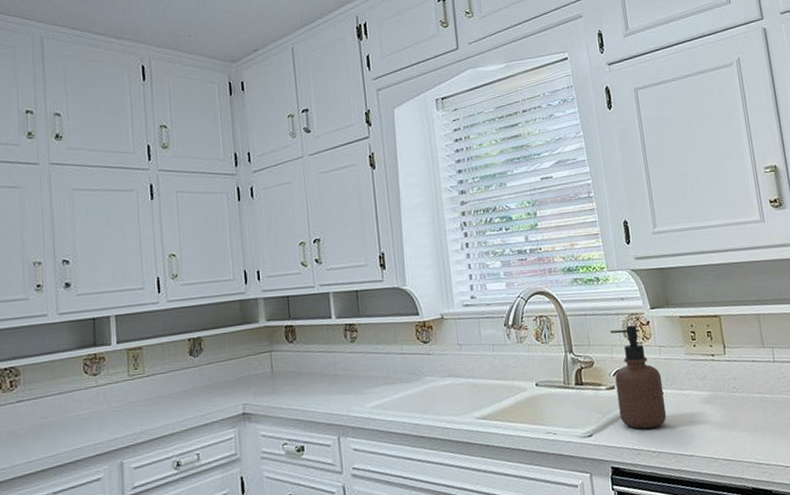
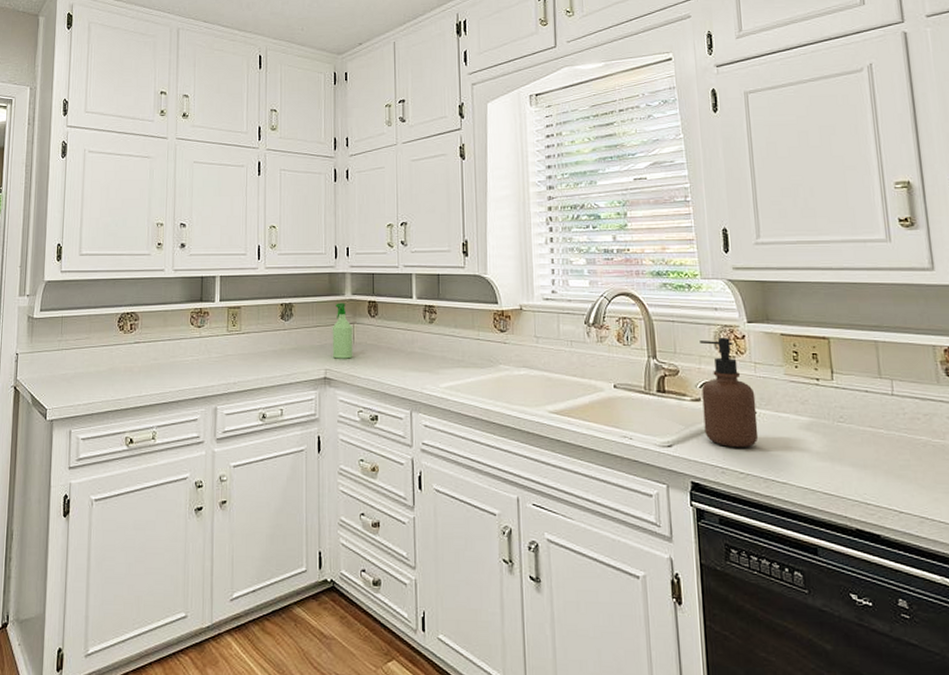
spray bottle: none [247,330,273,392] -> present [332,303,353,359]

